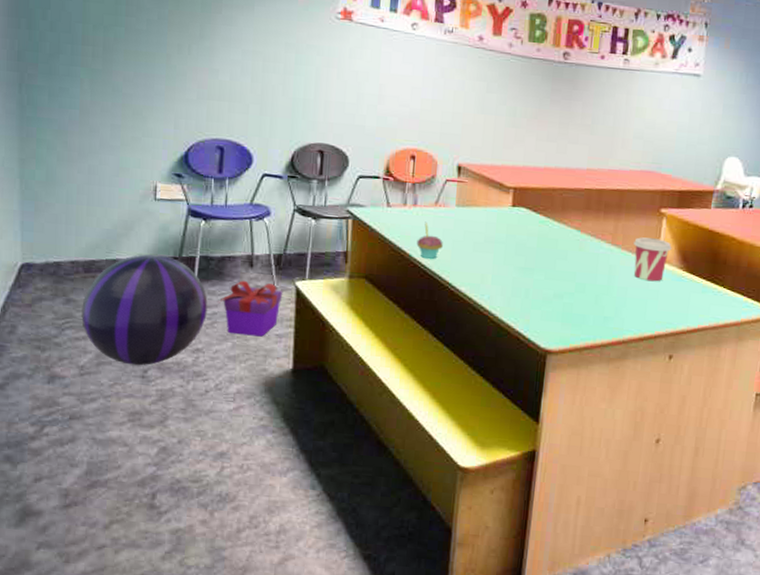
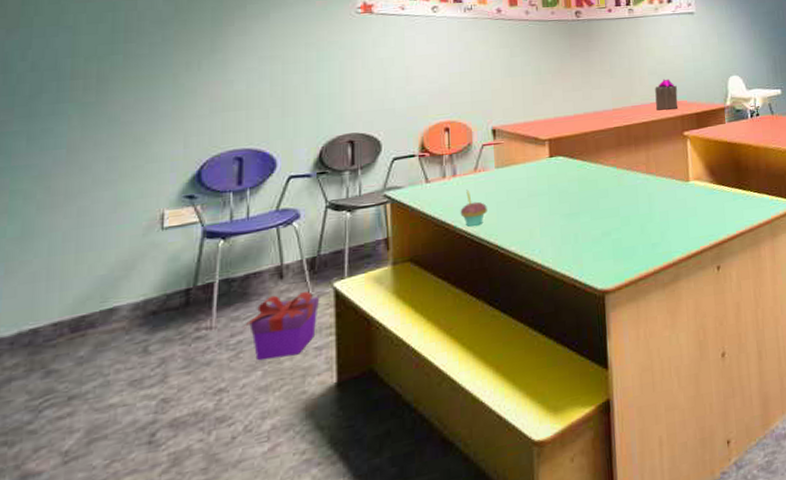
beach ball: present [81,253,208,366] -> none [66,289,230,433]
cup: present [634,237,672,282] -> none [666,159,700,201]
gift box: none [635,146,663,182] -> present [655,78,678,110]

